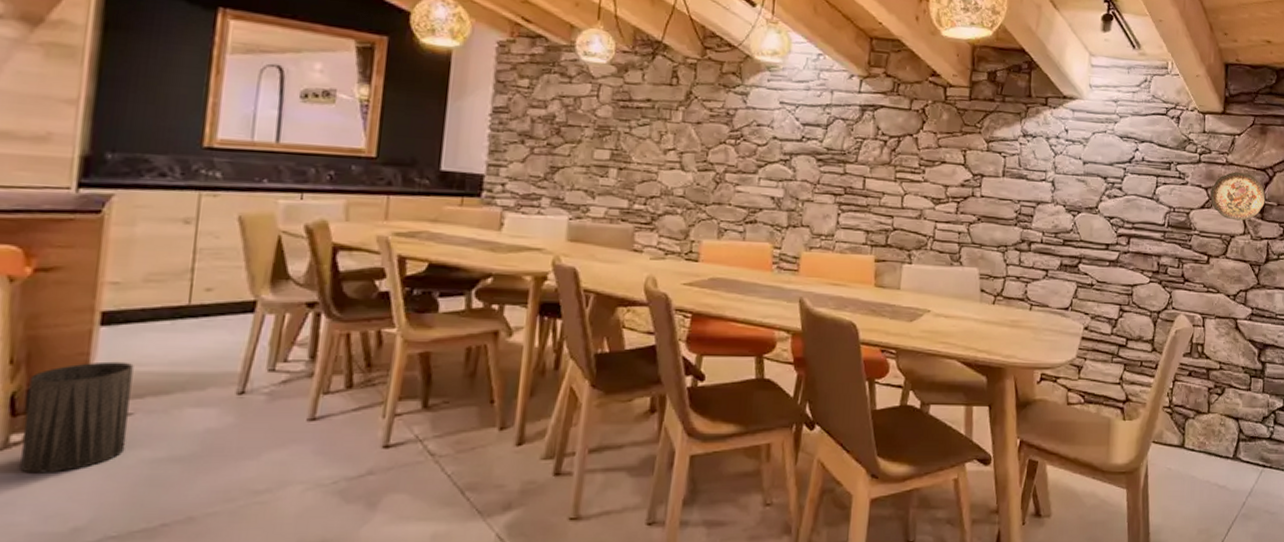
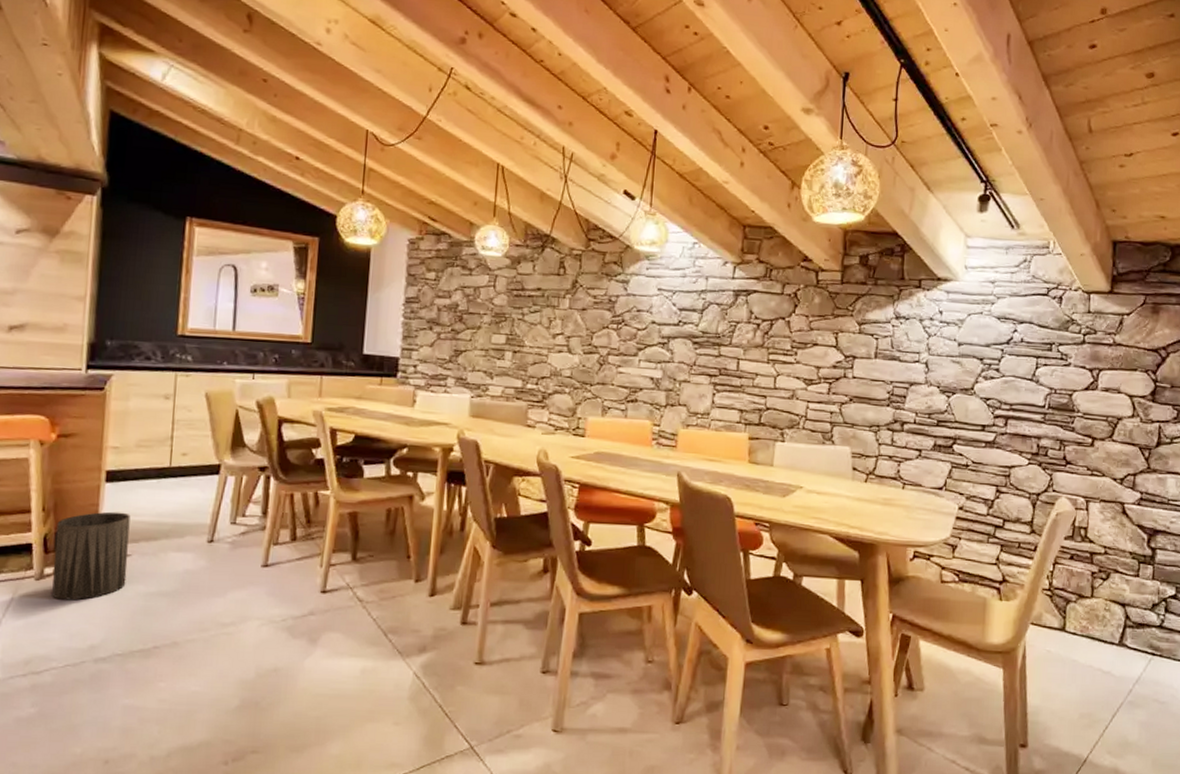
decorative plate: present [1210,171,1266,221] -> none [1095,352,1157,403]

